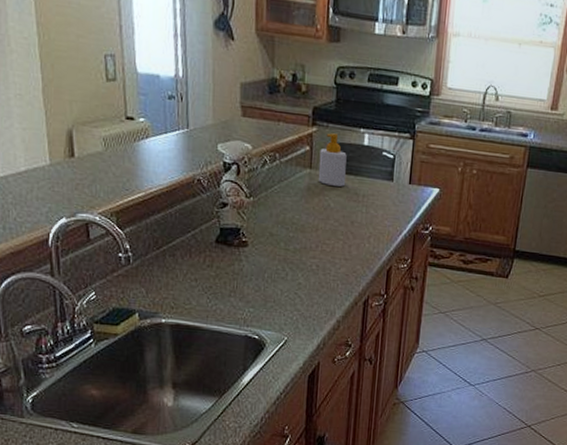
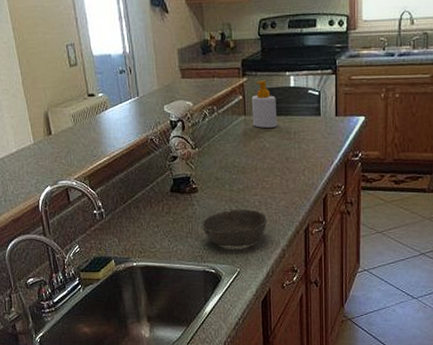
bowl: none [247,270,325,313] -> present [201,209,268,247]

